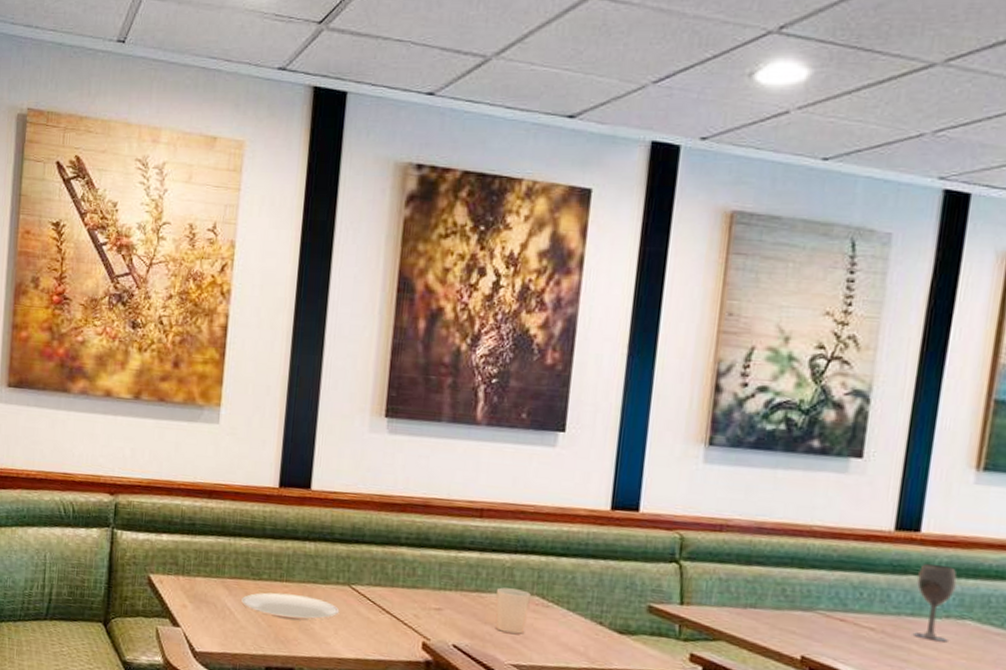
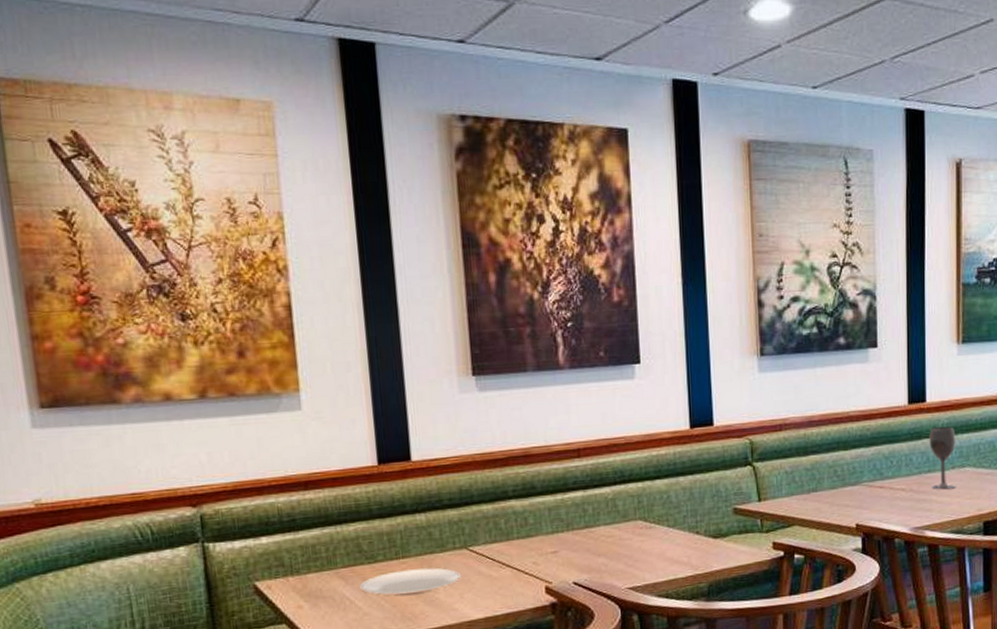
cup: present [495,587,531,634] -> none [603,517,635,560]

